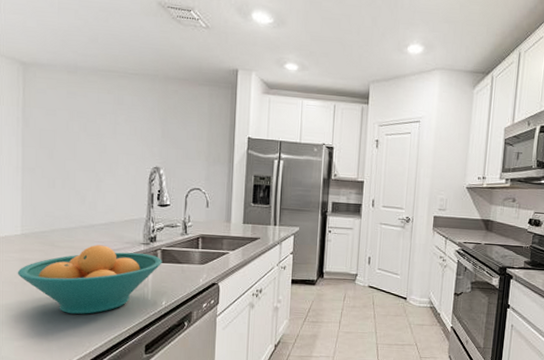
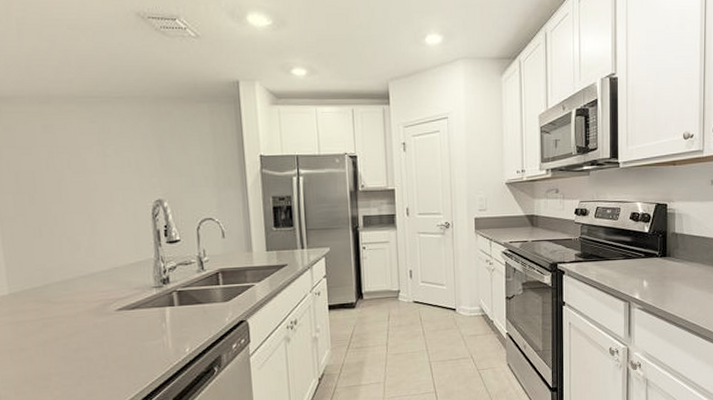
fruit bowl: present [17,245,162,315] -> none [10,294,180,377]

